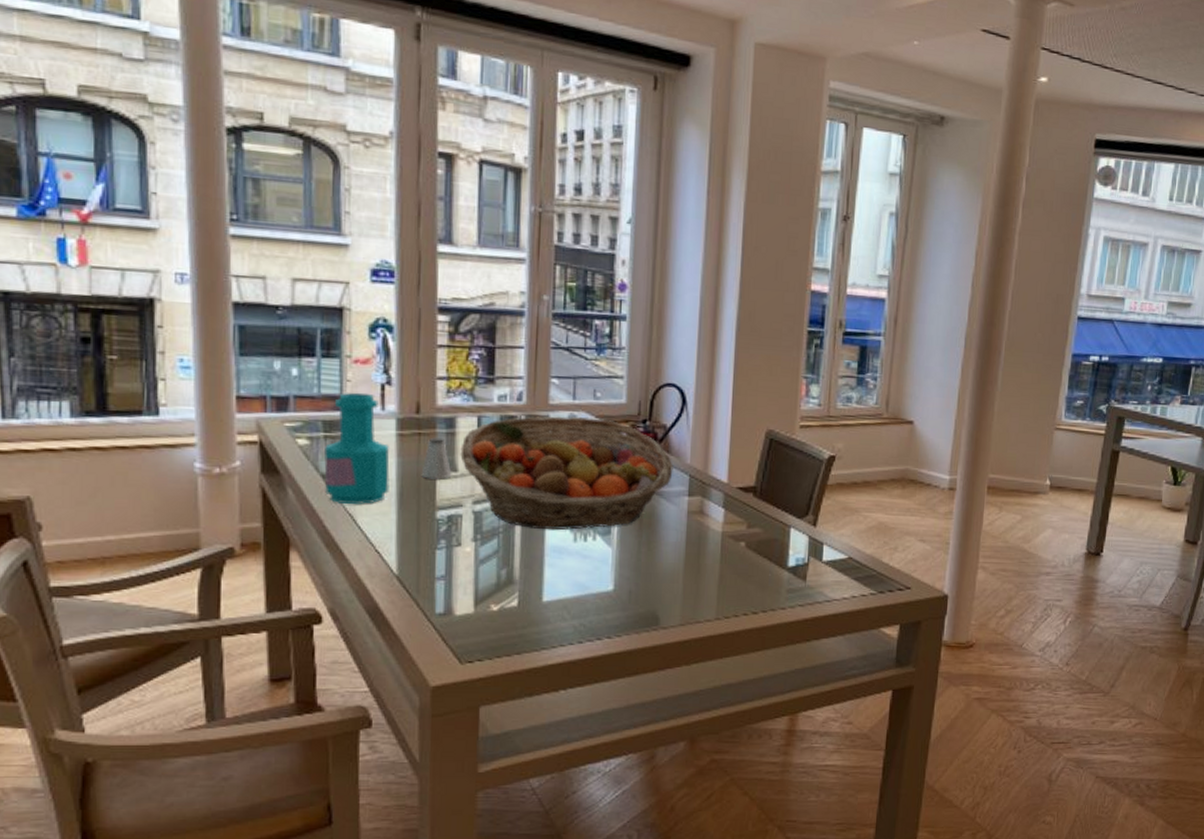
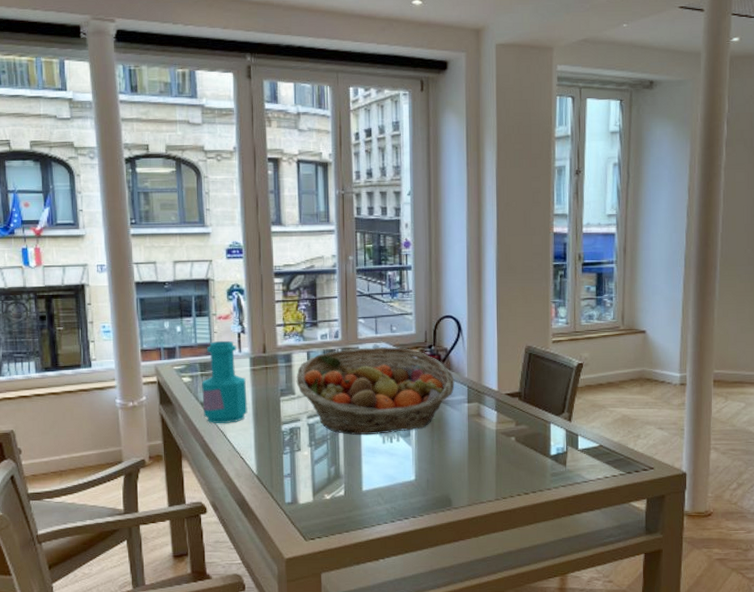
saltshaker: present [421,437,452,479] -> none [269,370,291,401]

